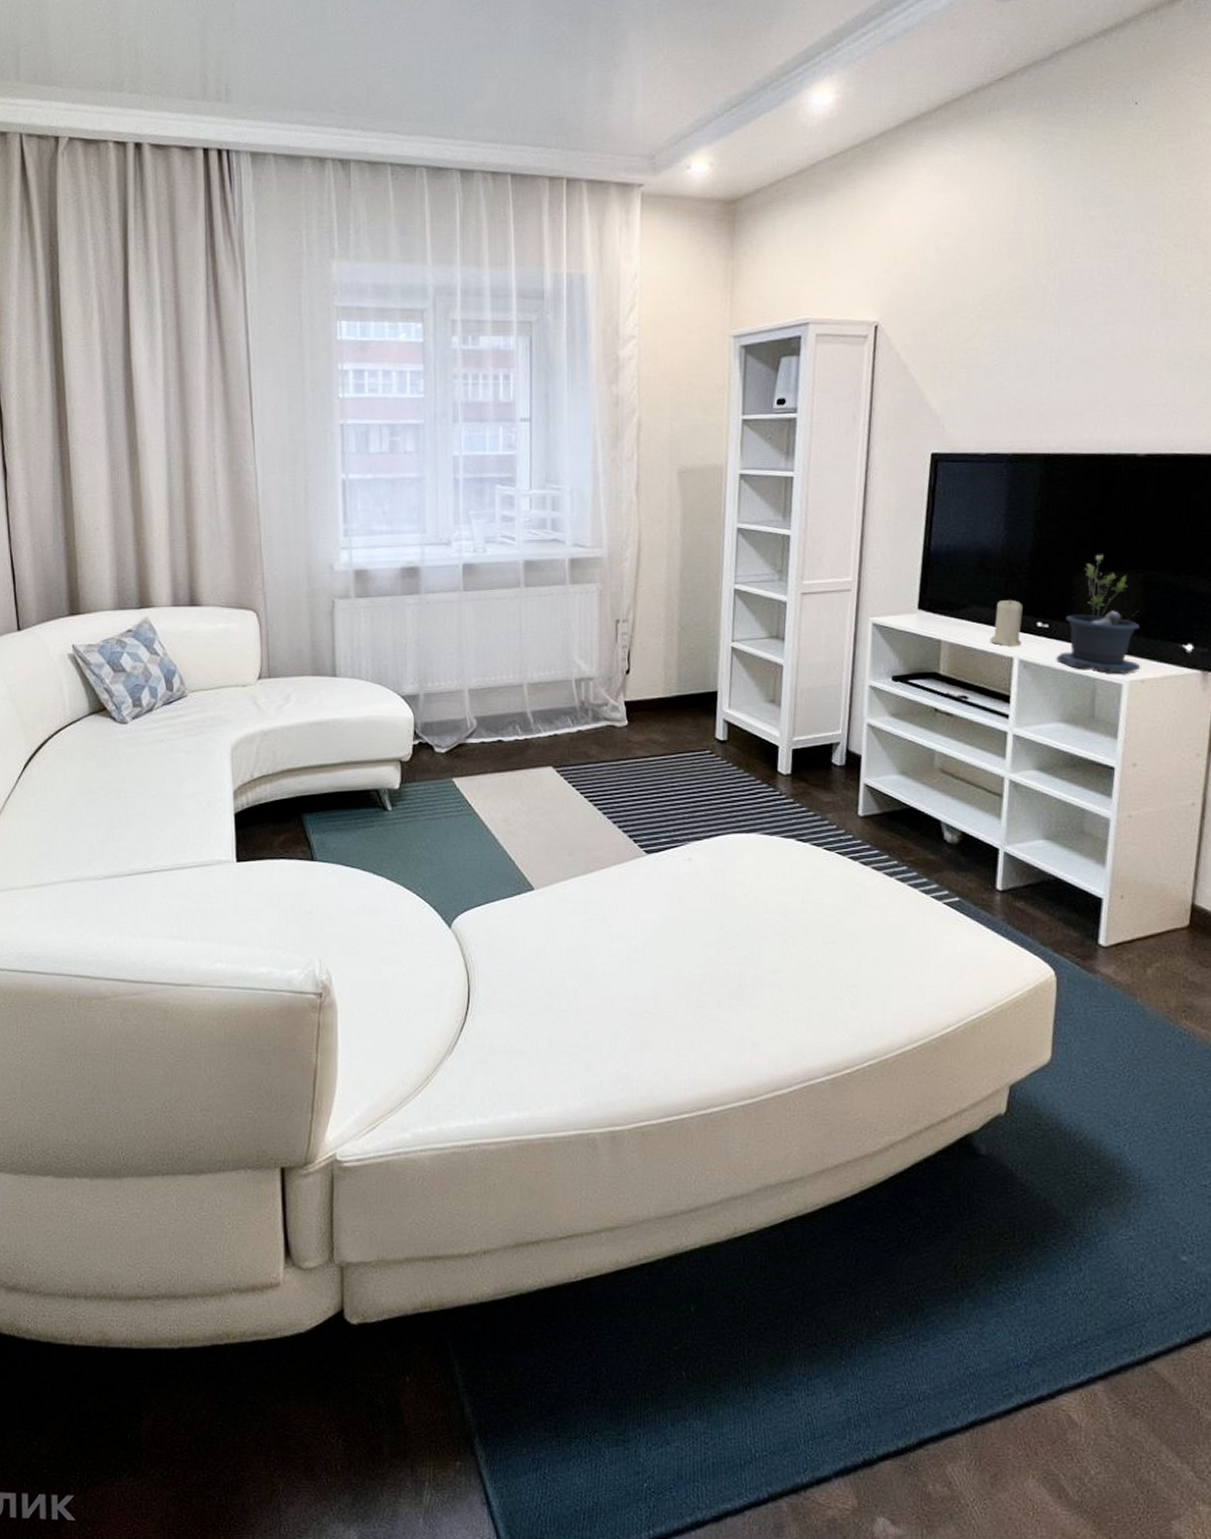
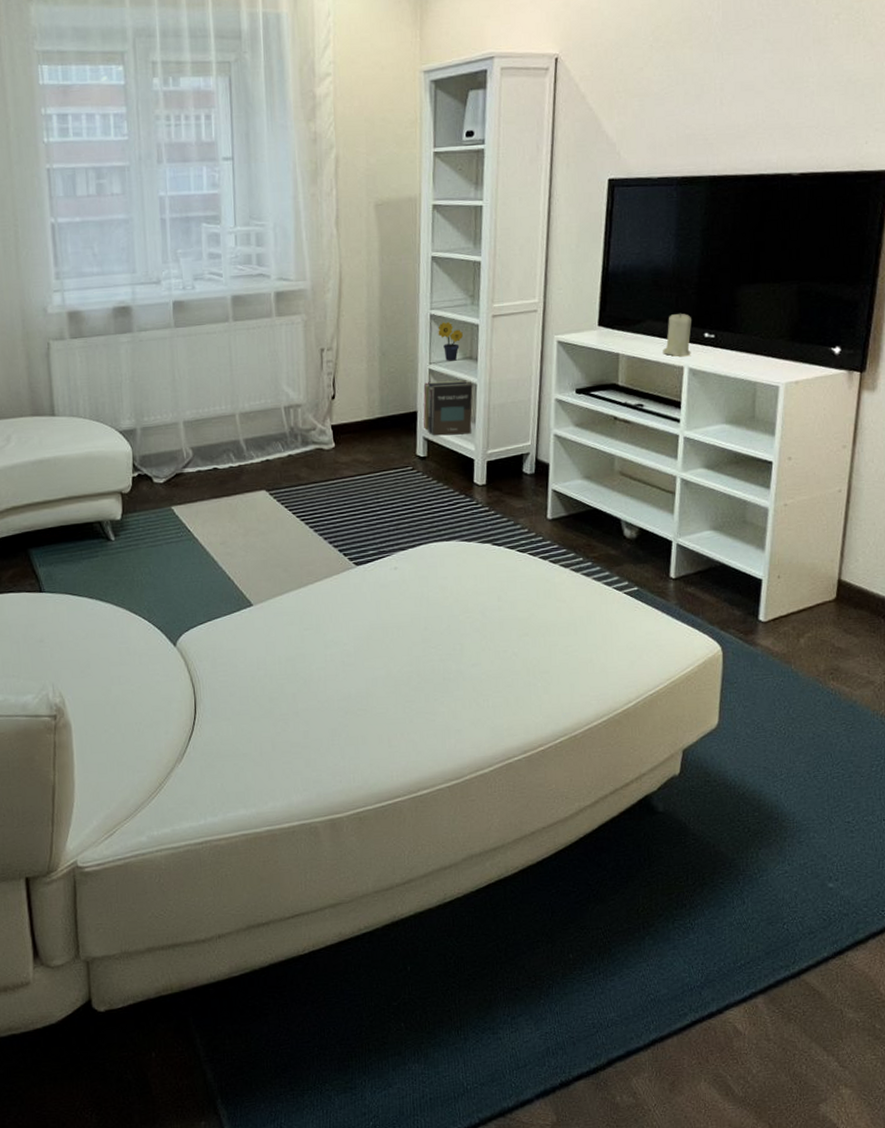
books: none [724,660,779,719] -> present [423,380,473,436]
potted flower: none [742,597,769,640] -> present [438,321,463,361]
potted plant: present [1056,554,1141,675] -> none [721,268,795,378]

